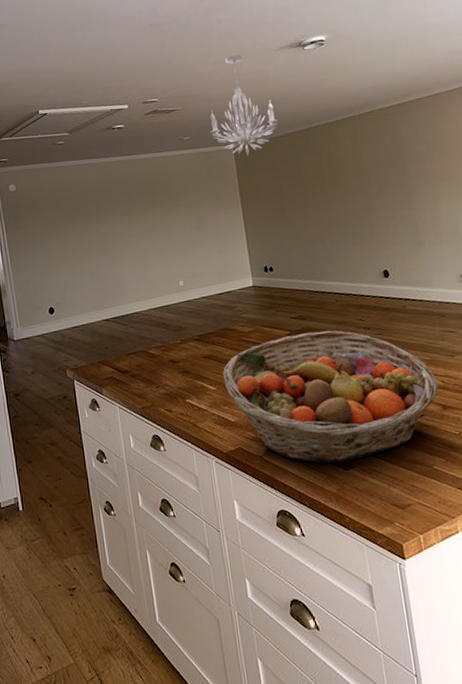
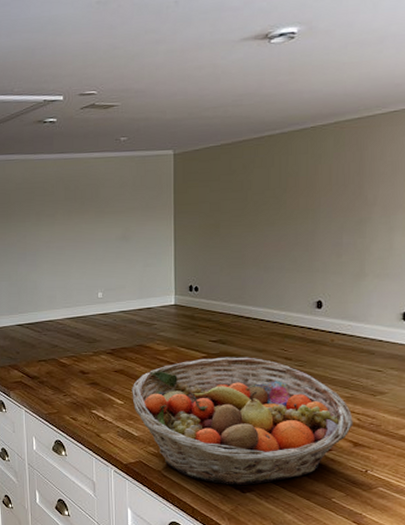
chandelier: present [209,55,278,157] -> none [149,44,227,165]

